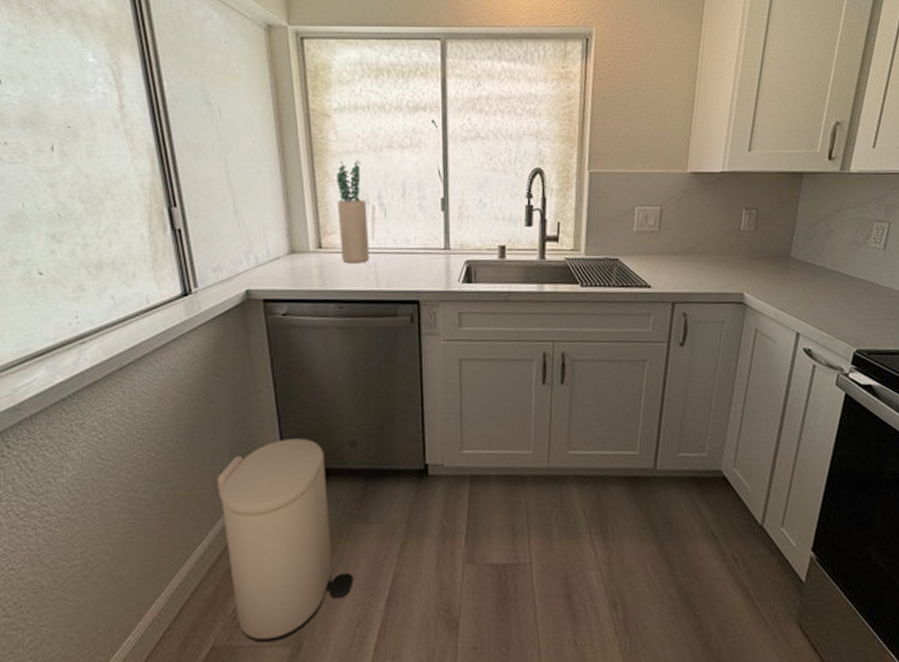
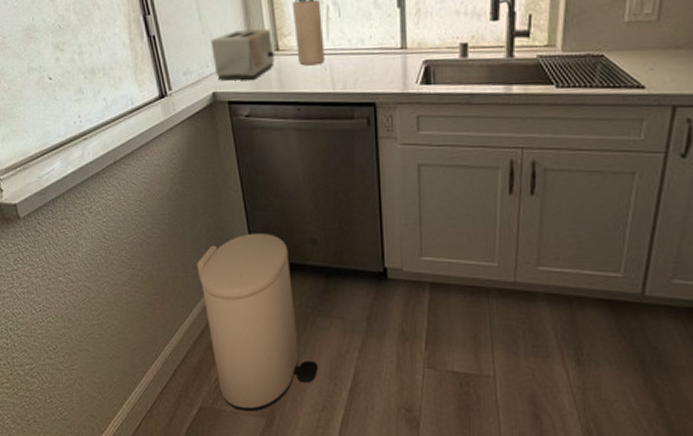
toaster: none [246,226,316,278] -> present [210,28,274,81]

